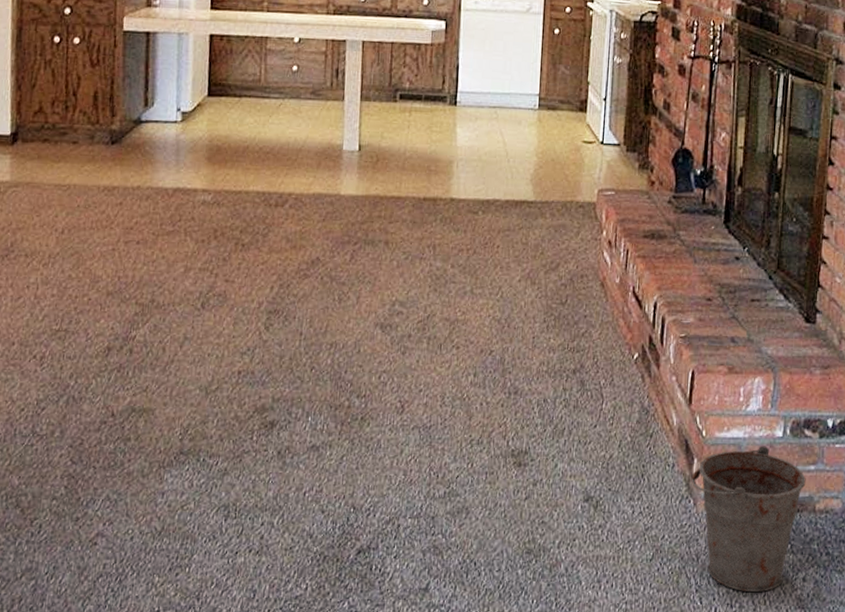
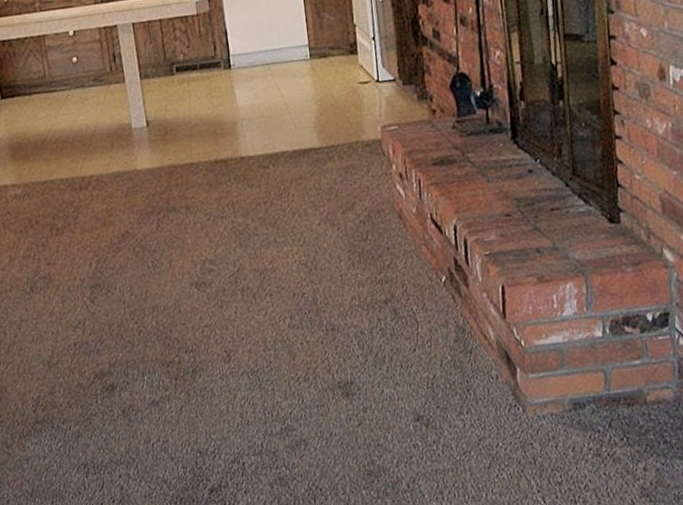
bucket: present [691,446,806,593] -> none [516,347,633,487]

